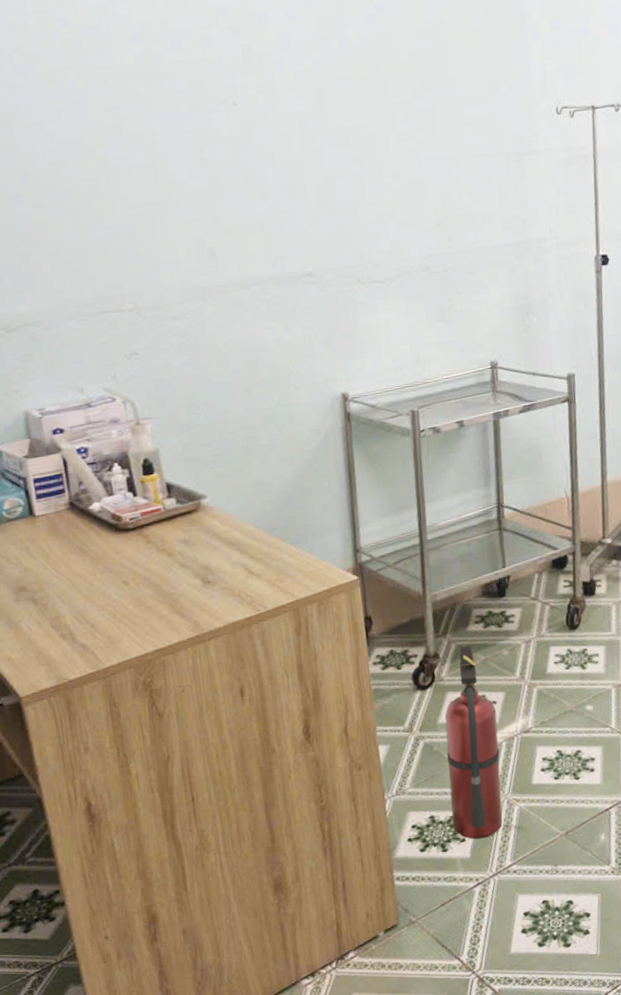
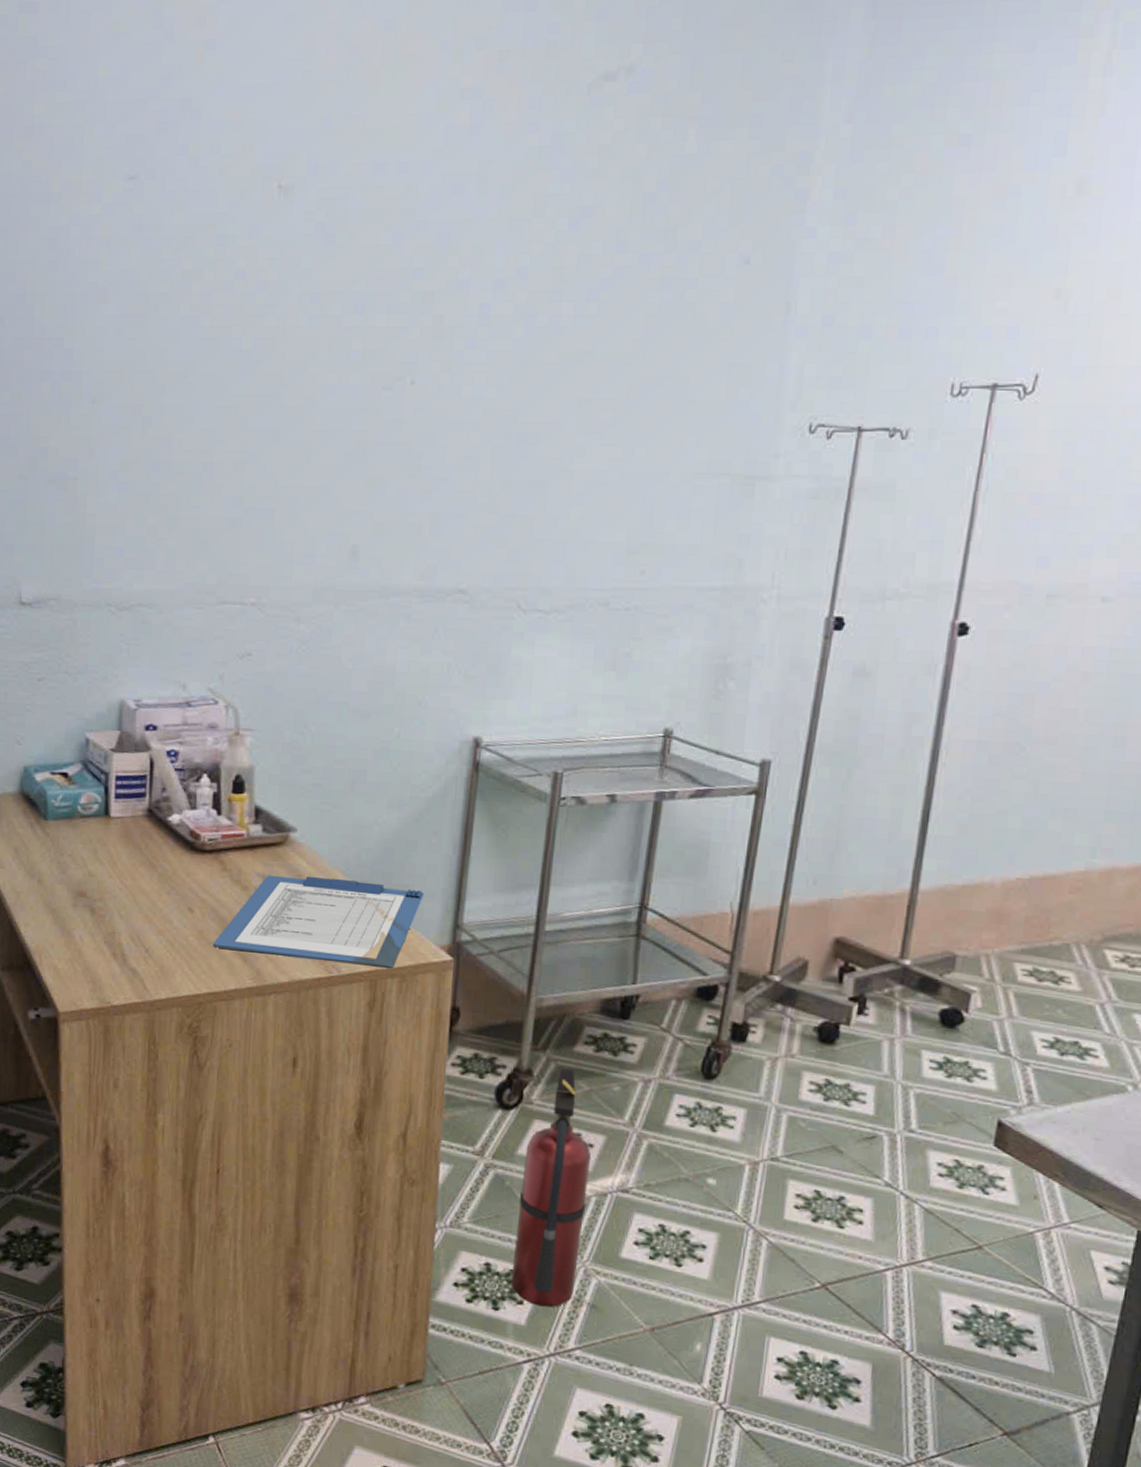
clipboard: none [151,527,325,610] -> present [212,875,424,970]

